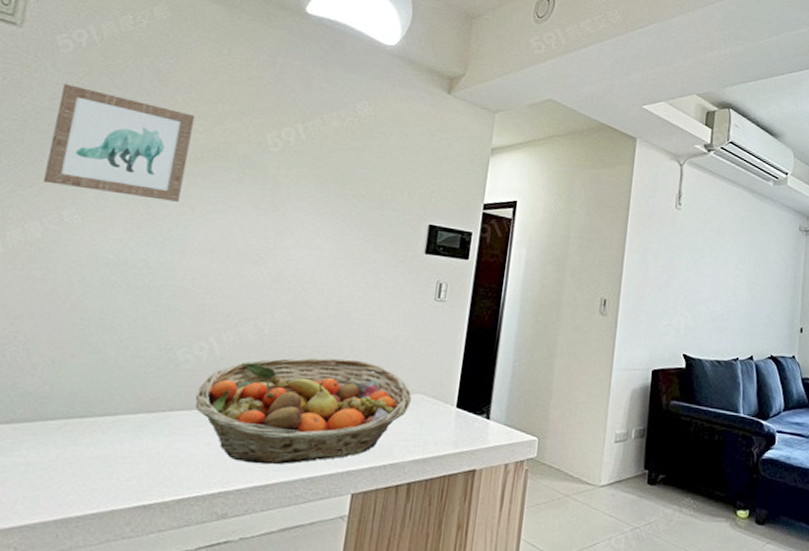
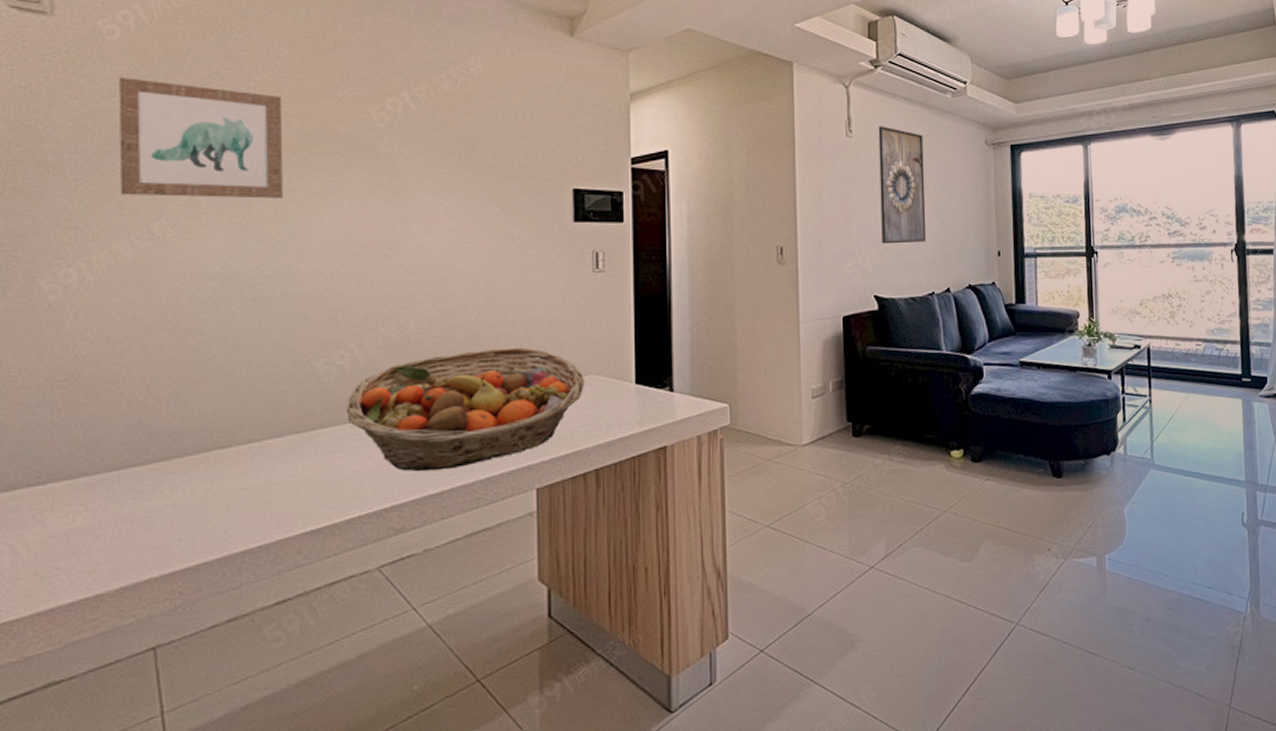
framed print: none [696,202,744,311] -> present [878,126,926,244]

